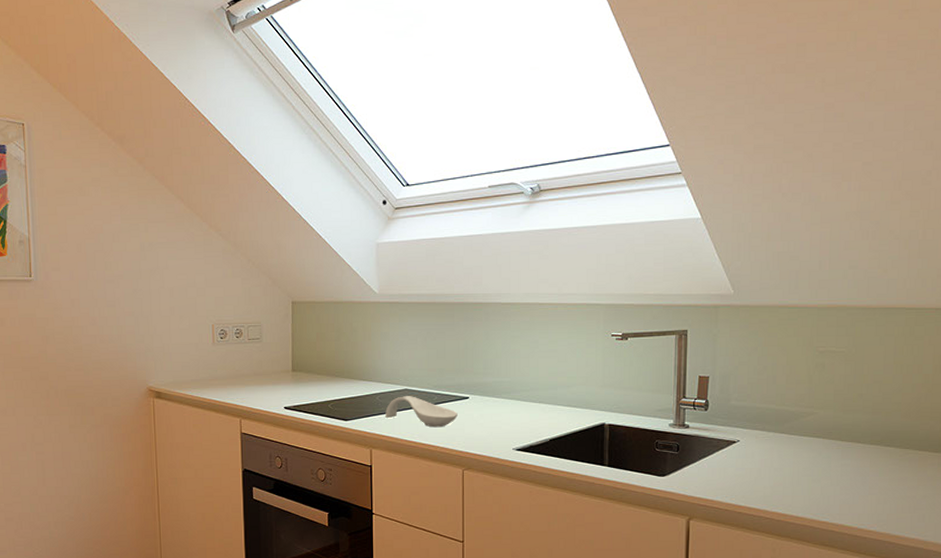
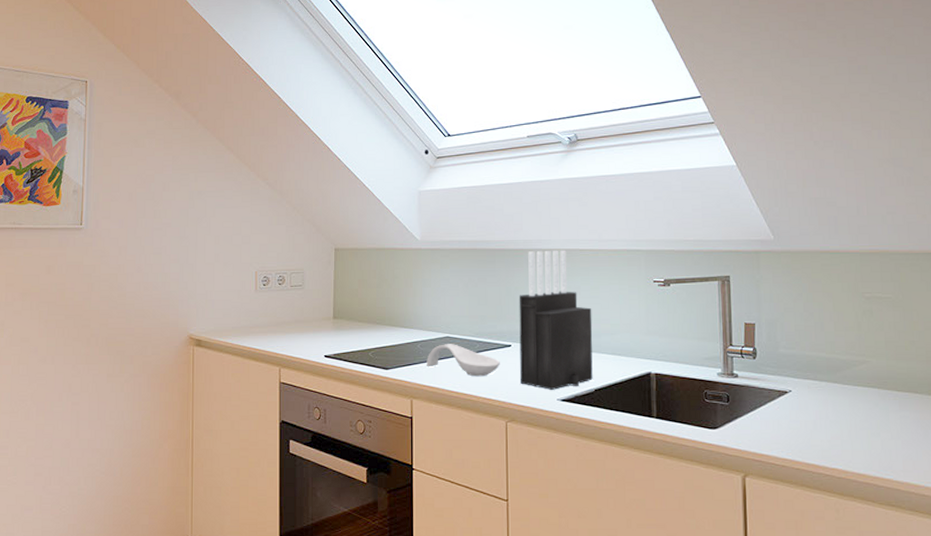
knife block: none [477,303,549,440] -> present [519,250,593,390]

